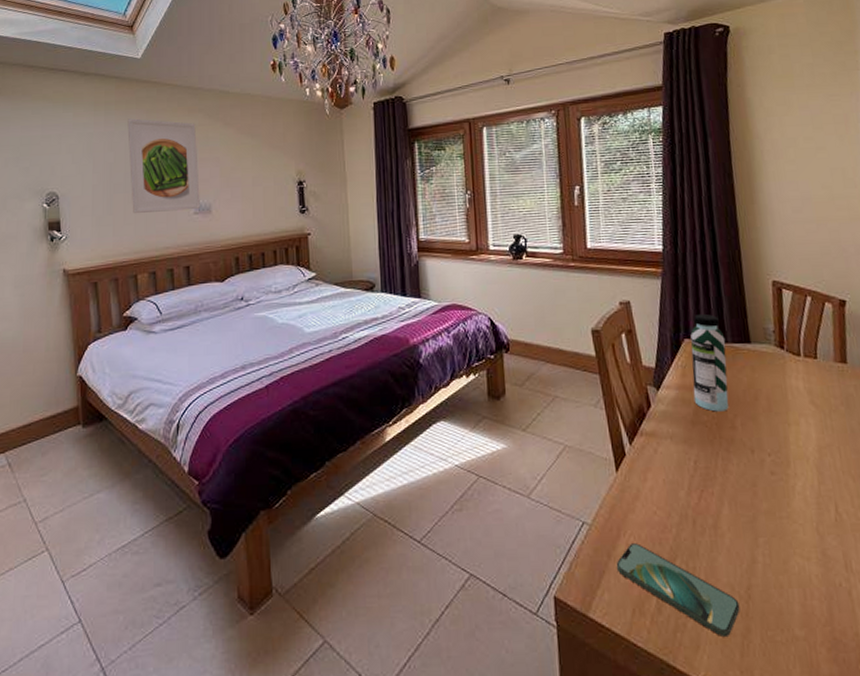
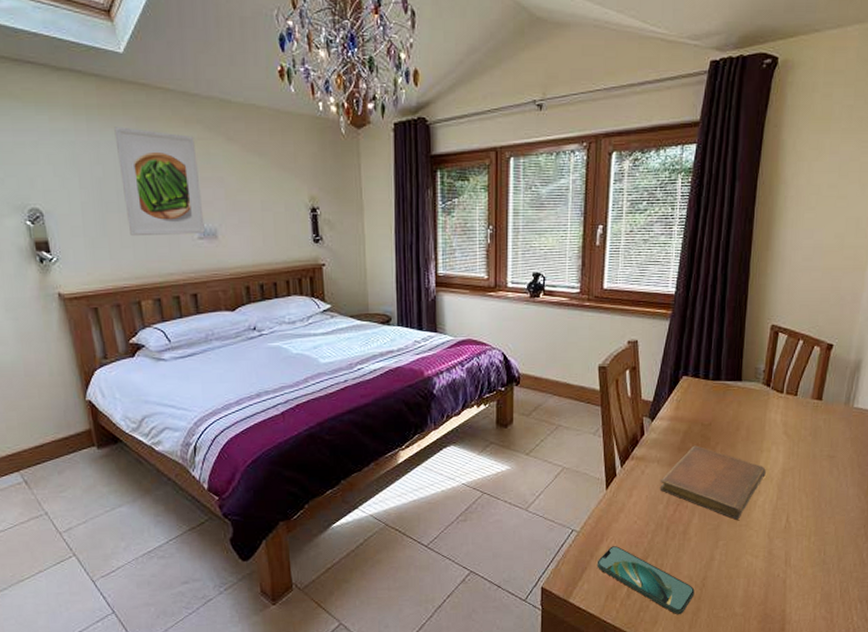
notebook: none [677,418,799,510] -> present [659,445,766,520]
water bottle: present [690,314,729,412] -> none [683,354,720,440]

